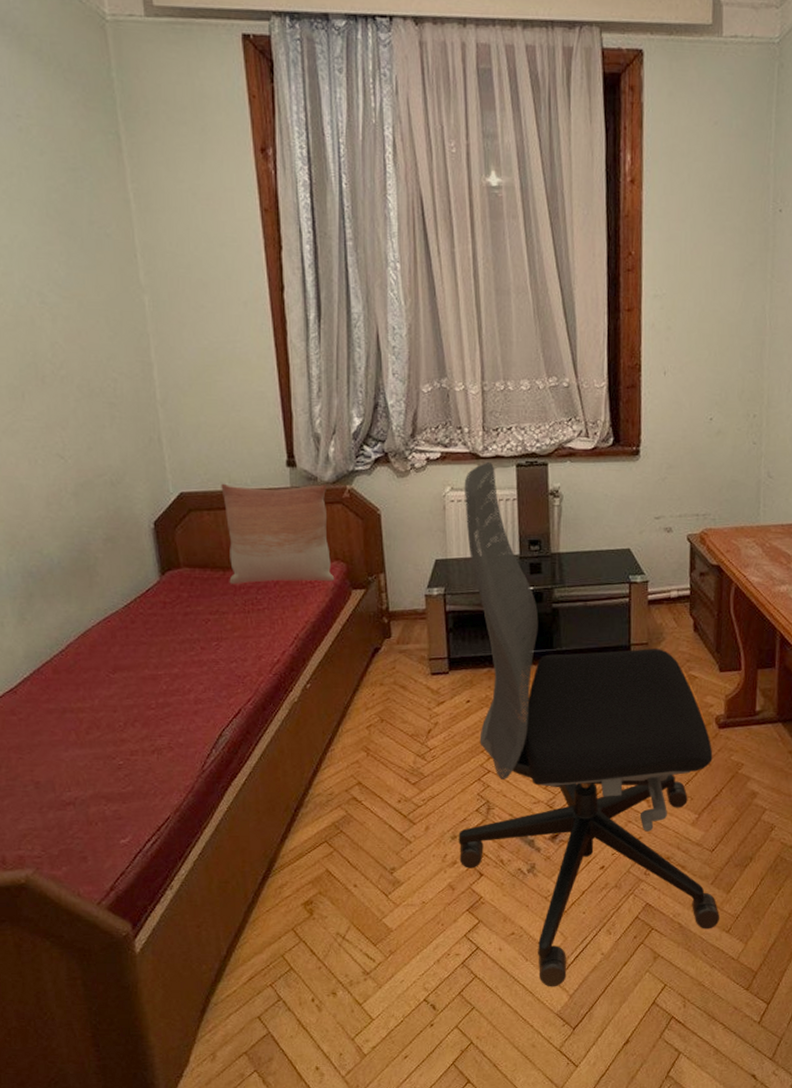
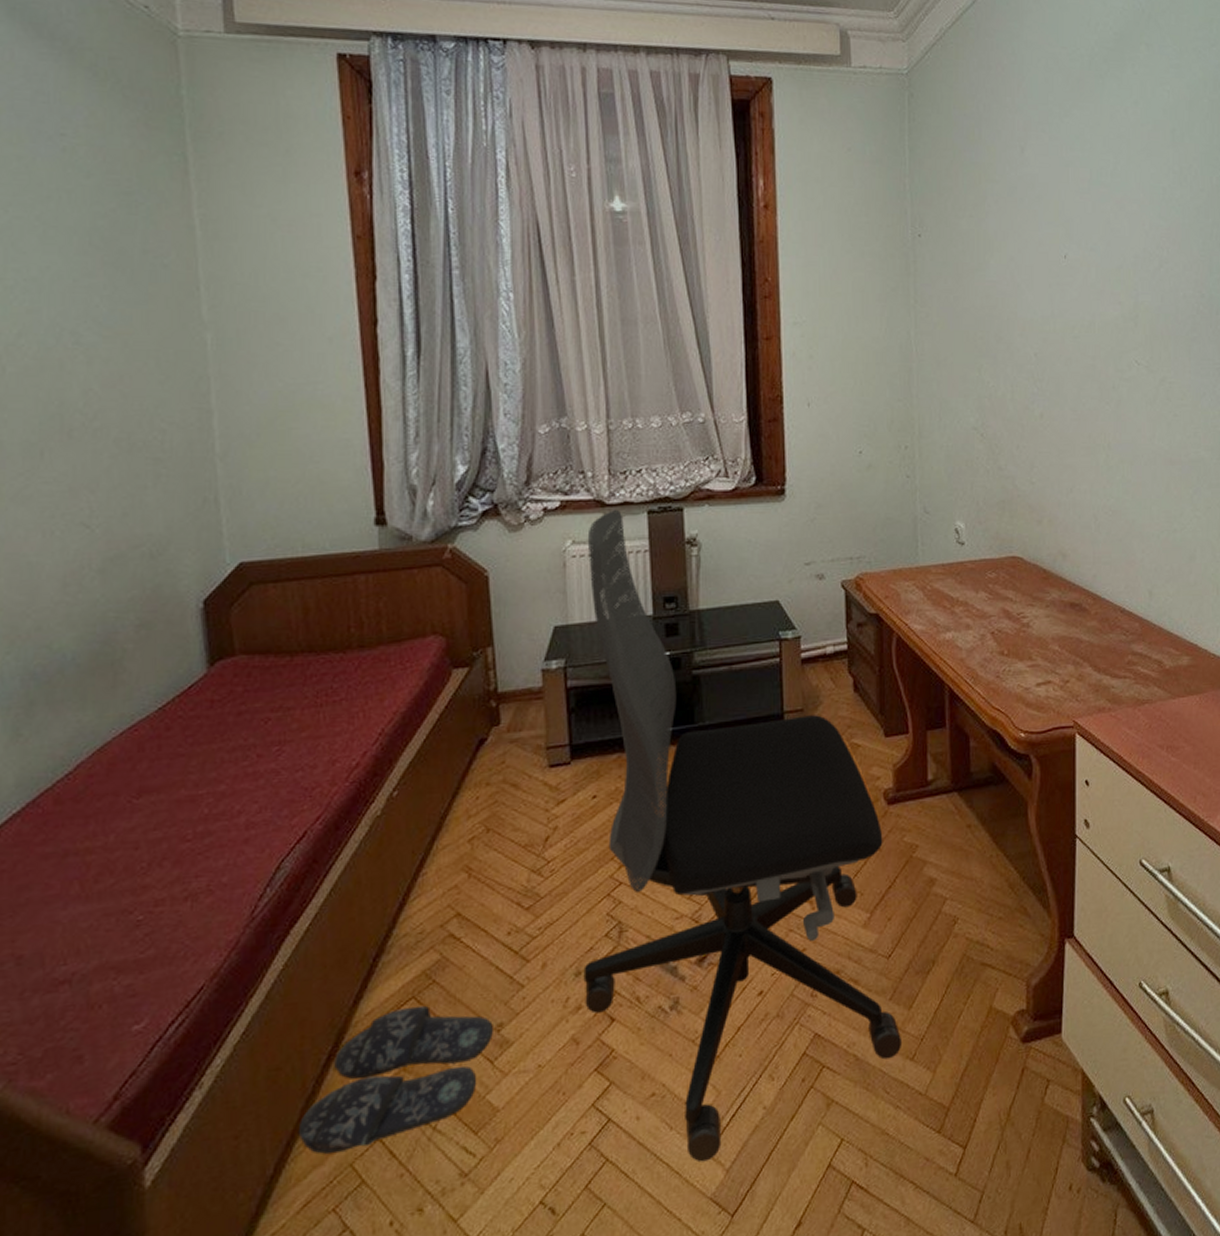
pillow: present [221,483,335,584] -> none [292,545,432,671]
slippers: none [243,848,387,946] -> present [298,1005,493,1154]

